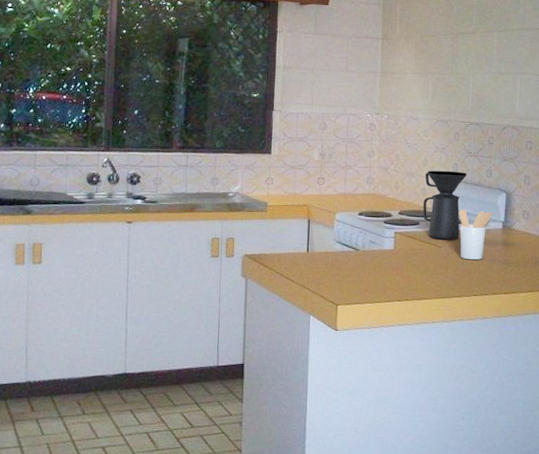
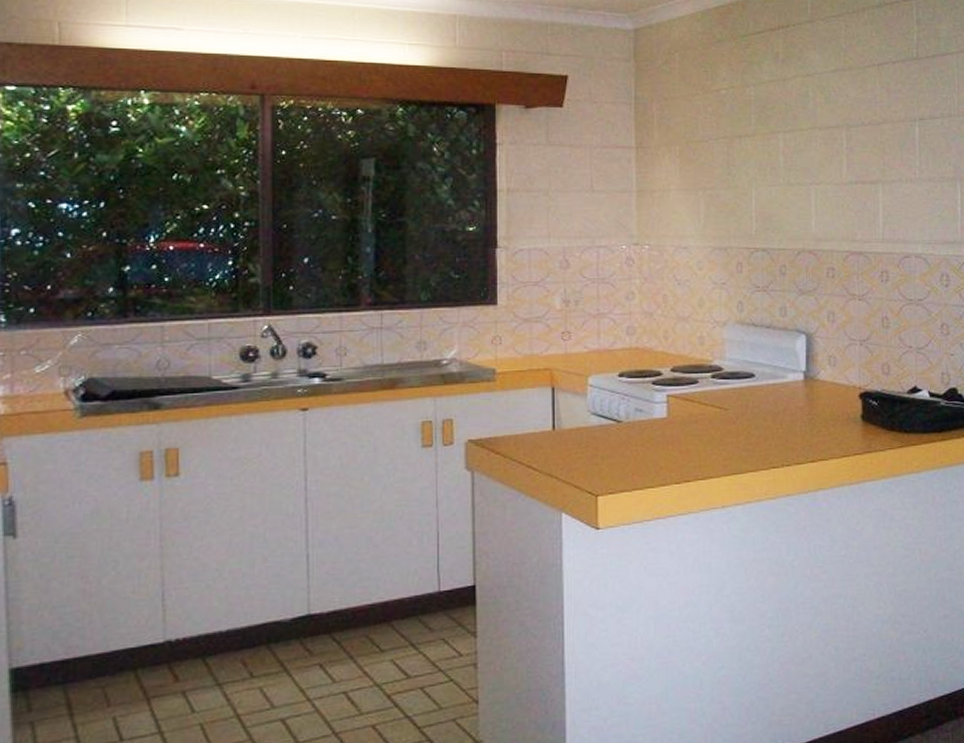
coffee maker: present [423,170,467,240] -> none [702,311,755,400]
utensil holder: present [458,208,493,260] -> none [747,358,791,423]

